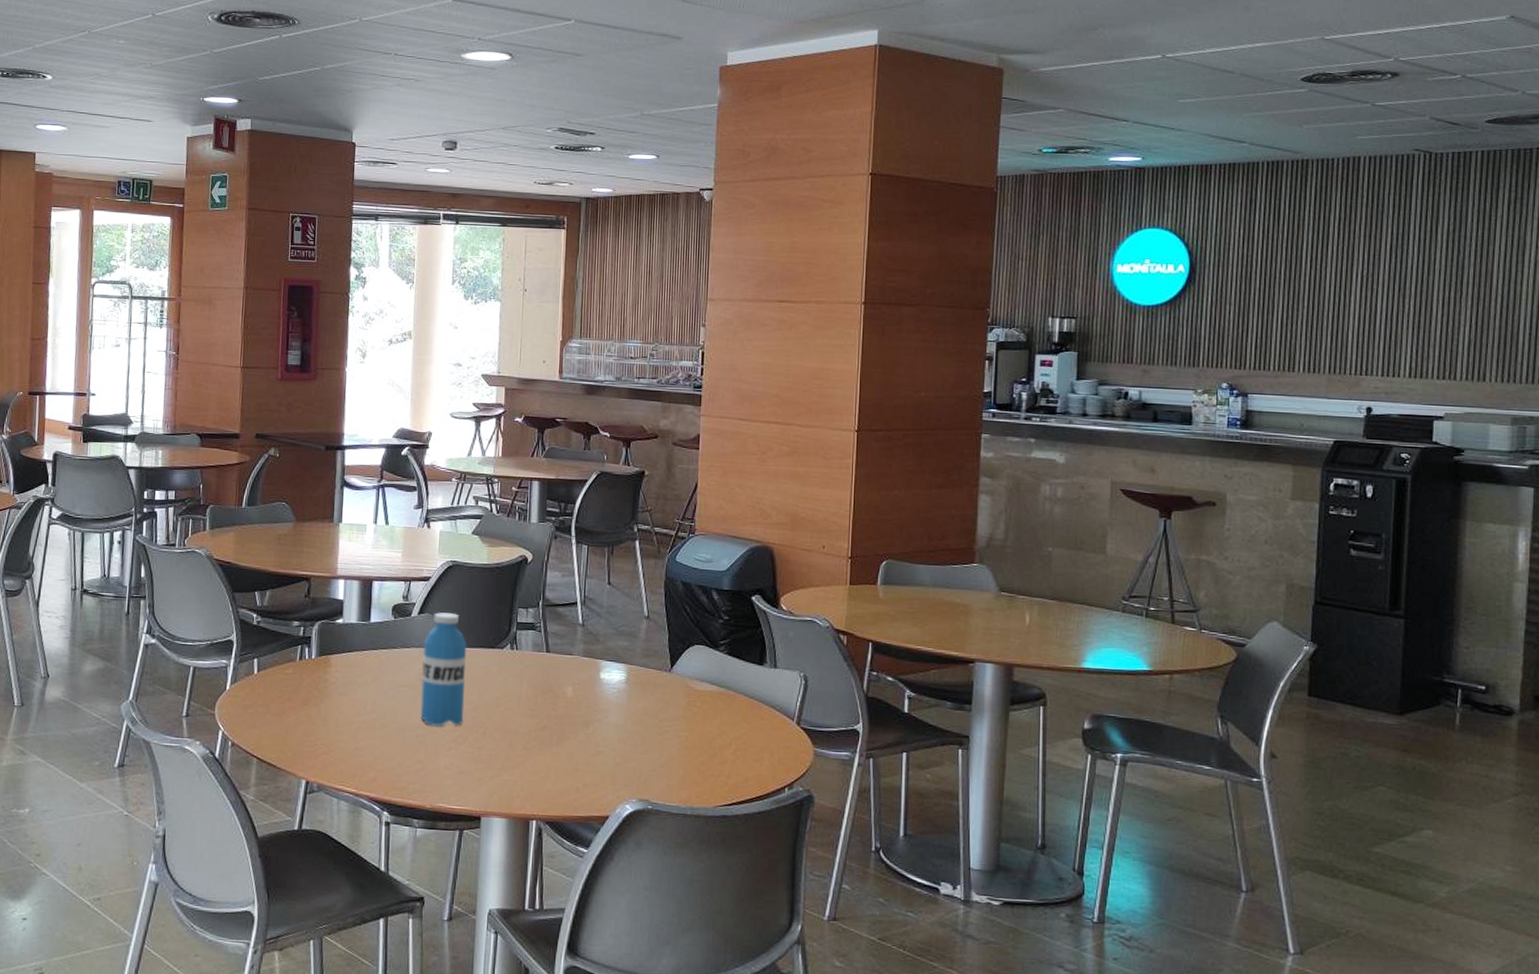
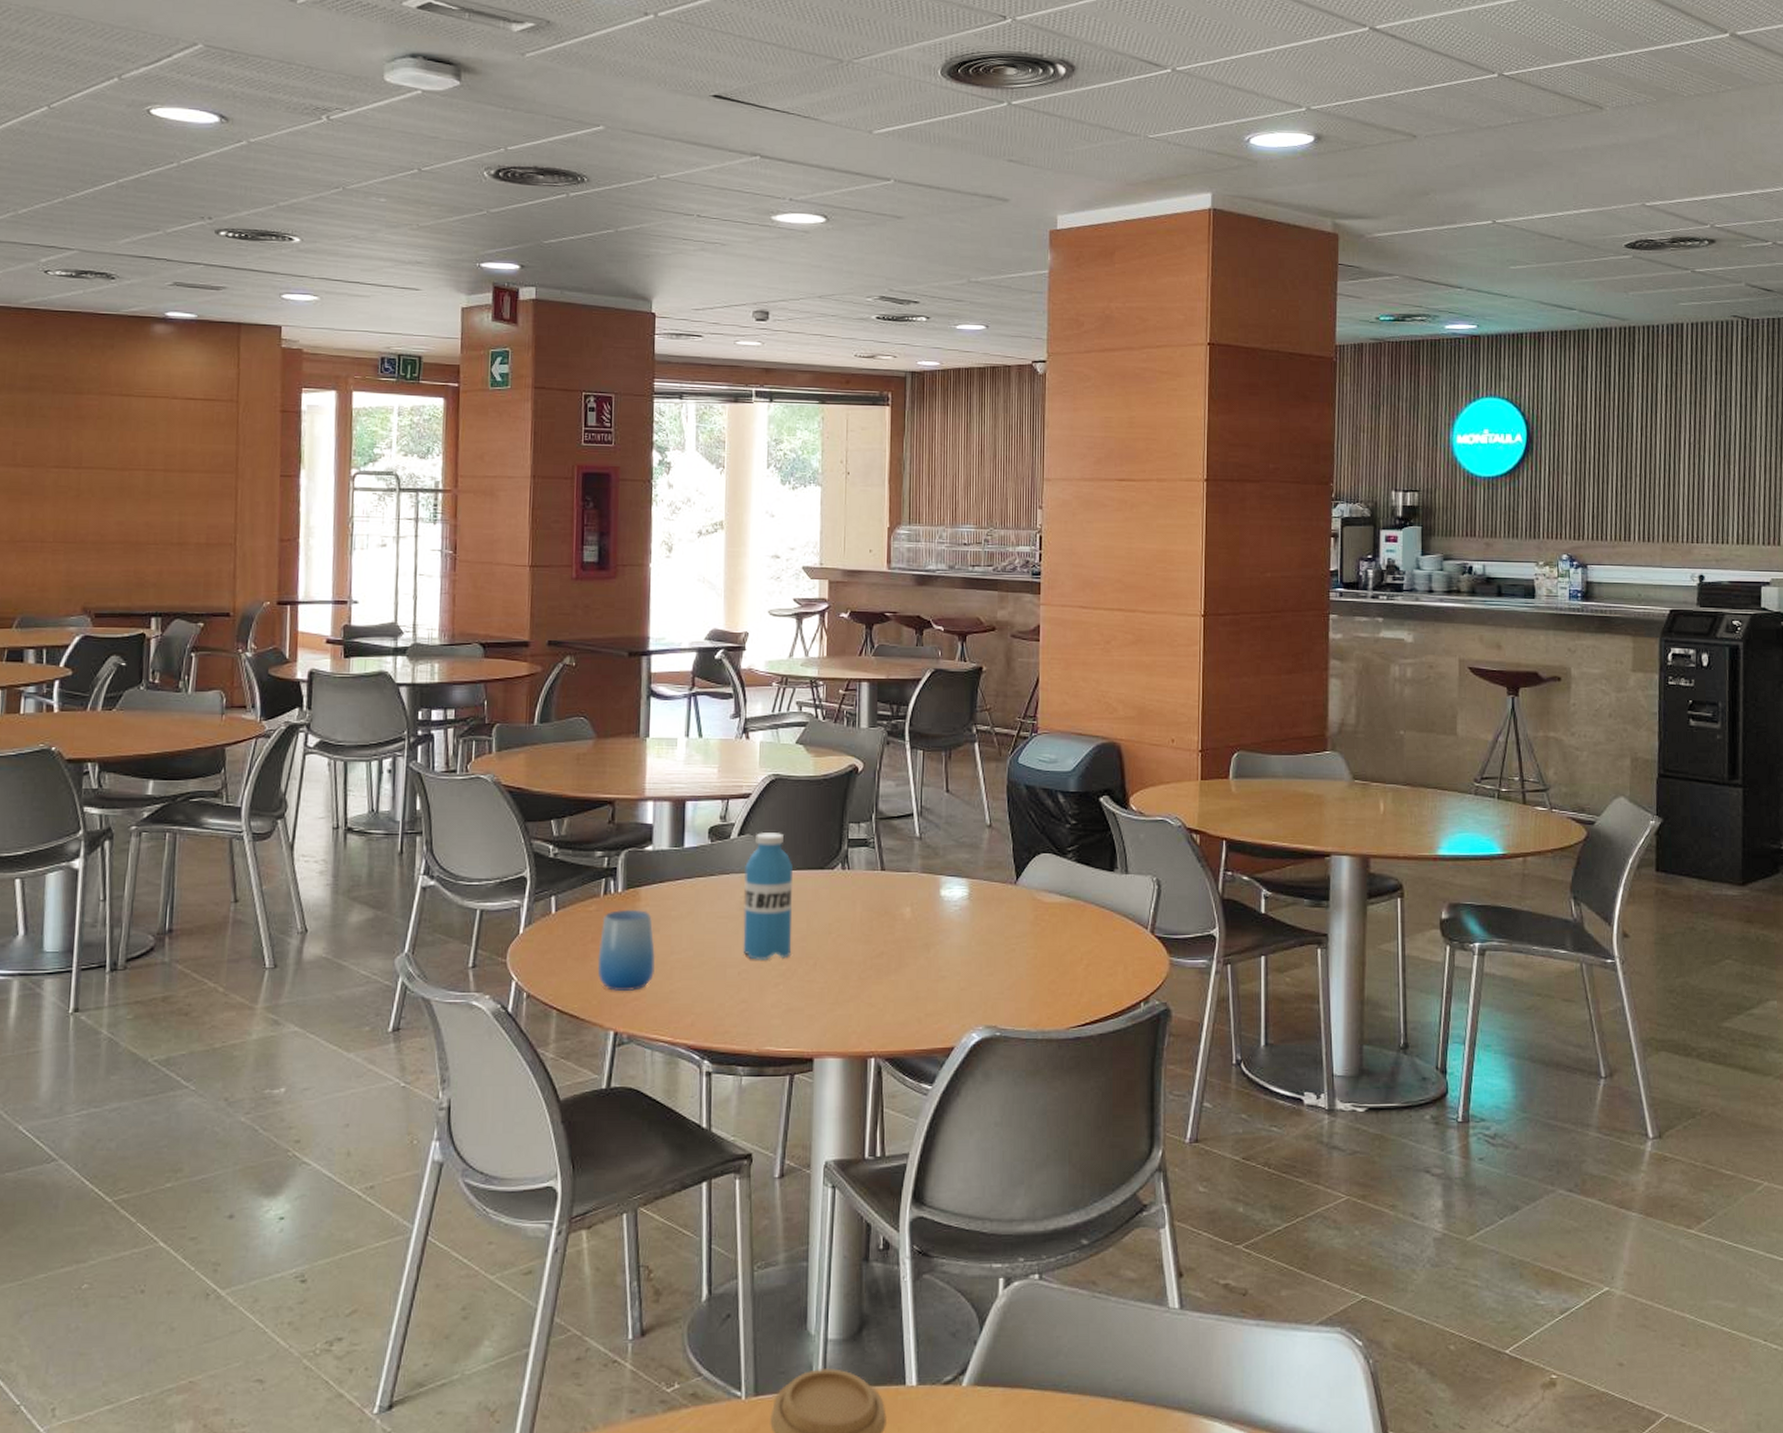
cup: none [292,674,344,746] -> present [597,910,656,991]

